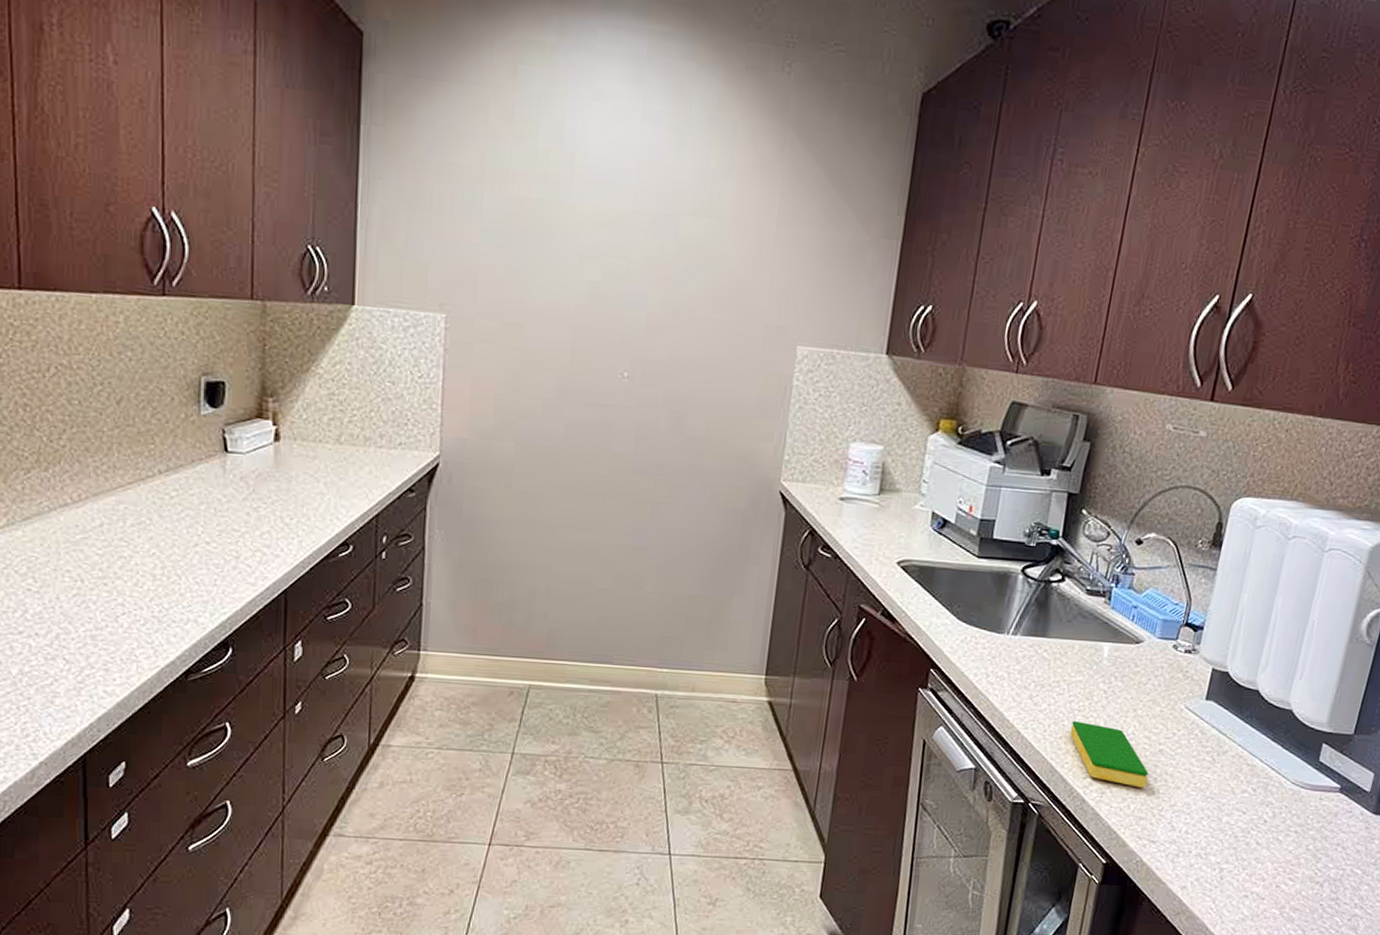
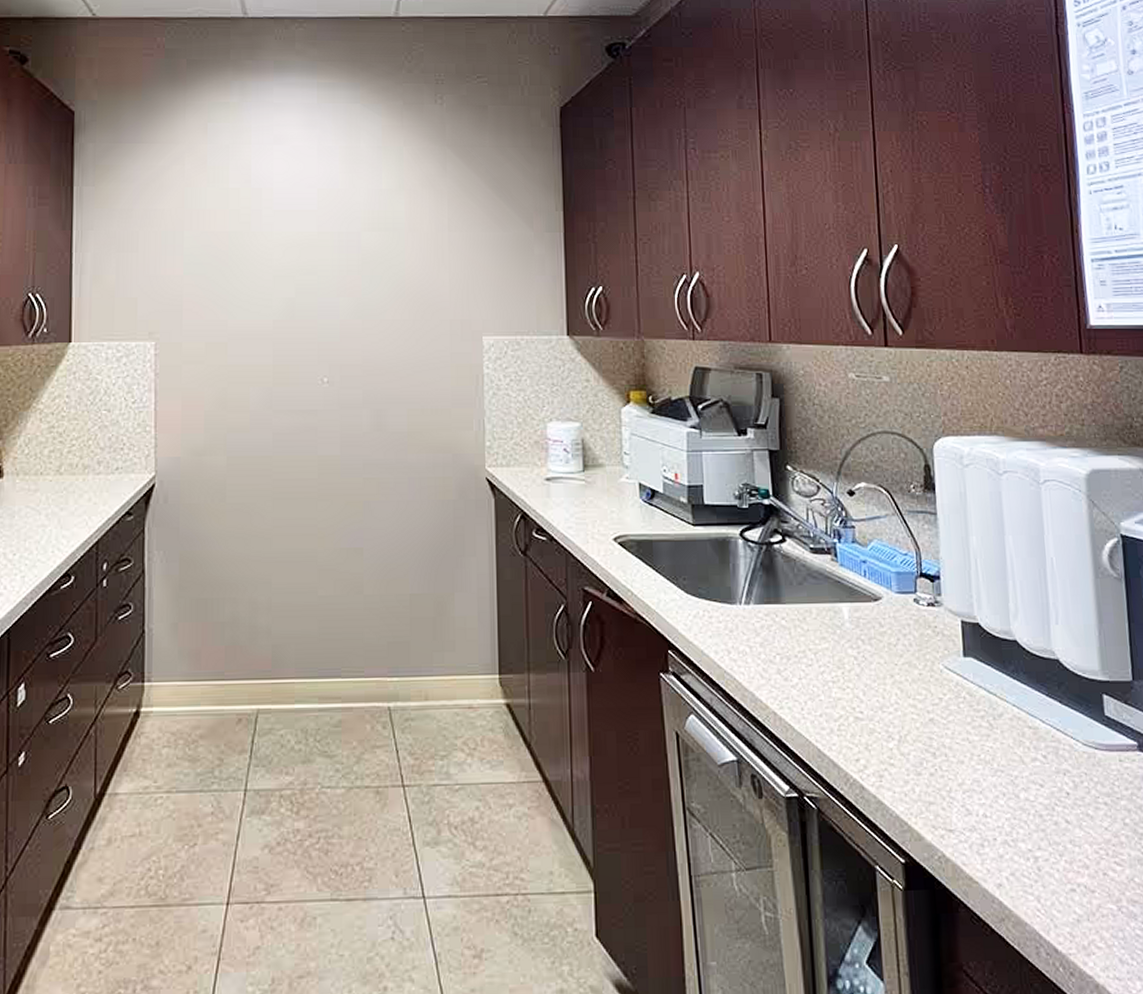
dish sponge: present [1070,720,1149,788] -> none [829,693,926,766]

